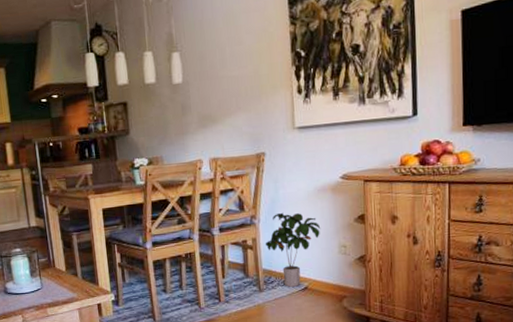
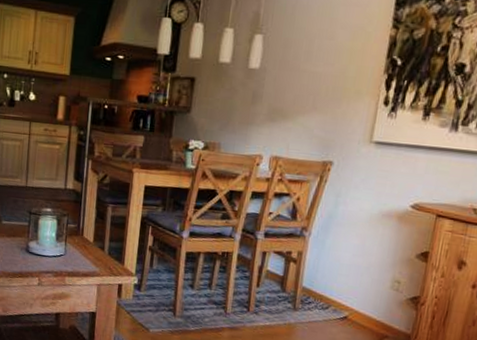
potted plant: present [265,212,321,287] -> none [310,230,377,314]

